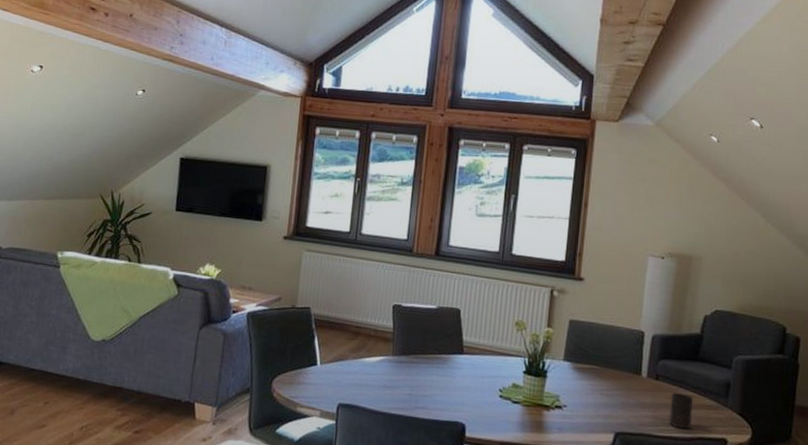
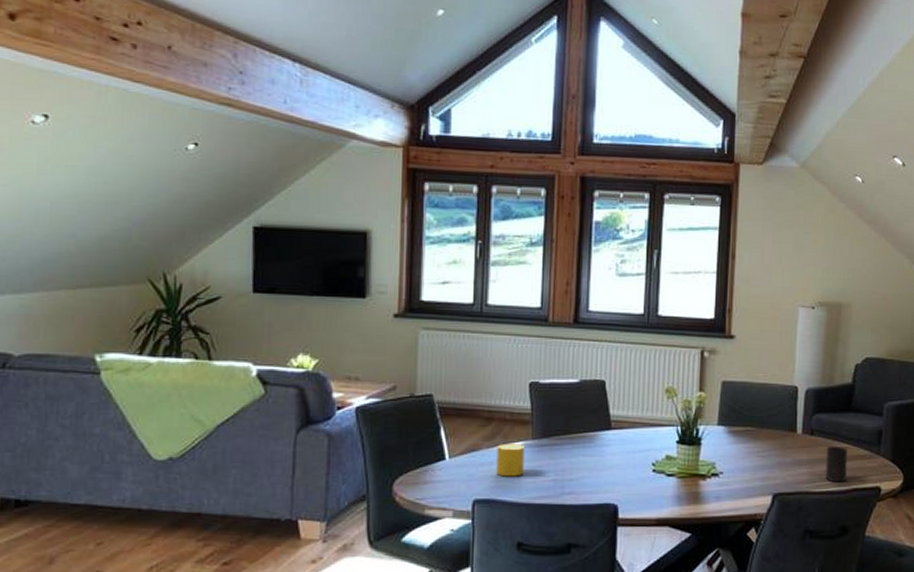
cup: none [359,357,385,388] -> present [496,444,524,477]

